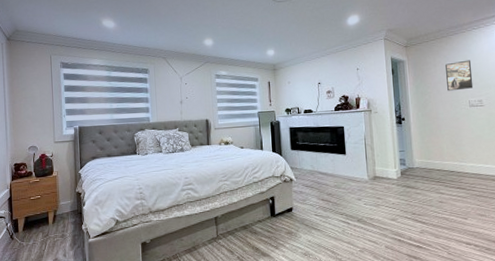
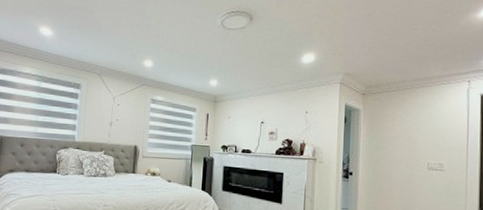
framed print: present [445,60,474,91] -> none [405,117,436,150]

